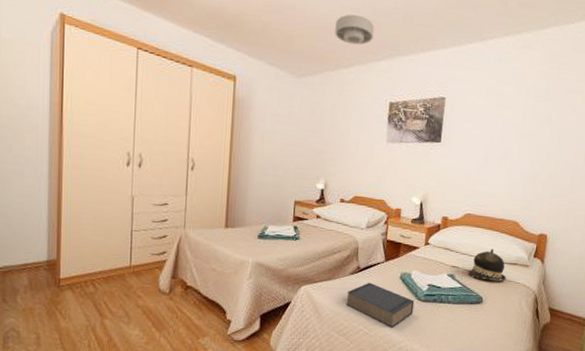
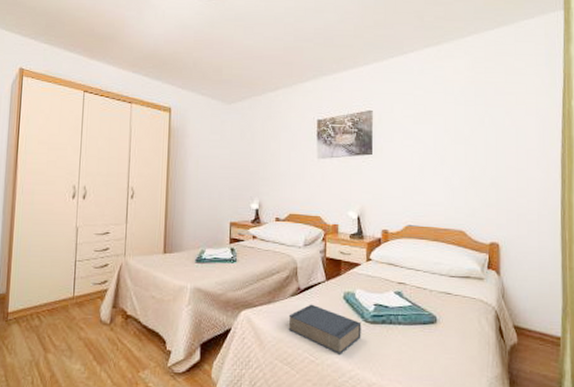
ceiling light: present [335,14,374,45] -> none [260,43,297,70]
hat: present [468,248,506,282] -> none [417,261,460,297]

